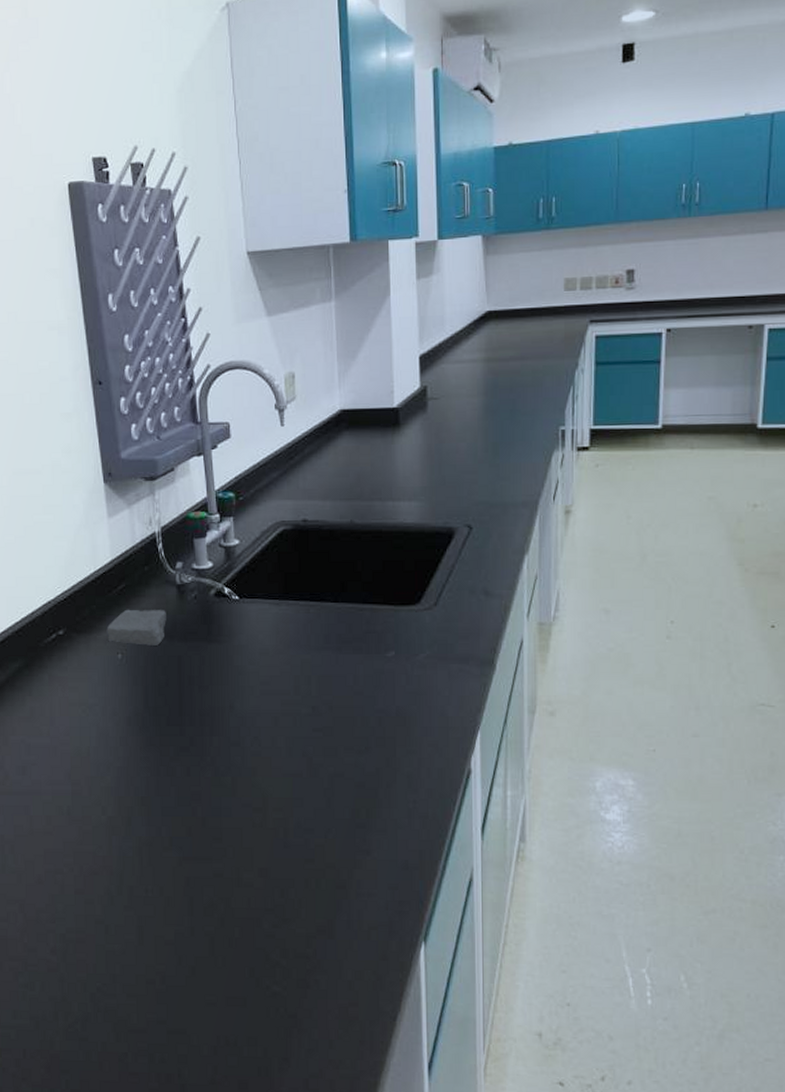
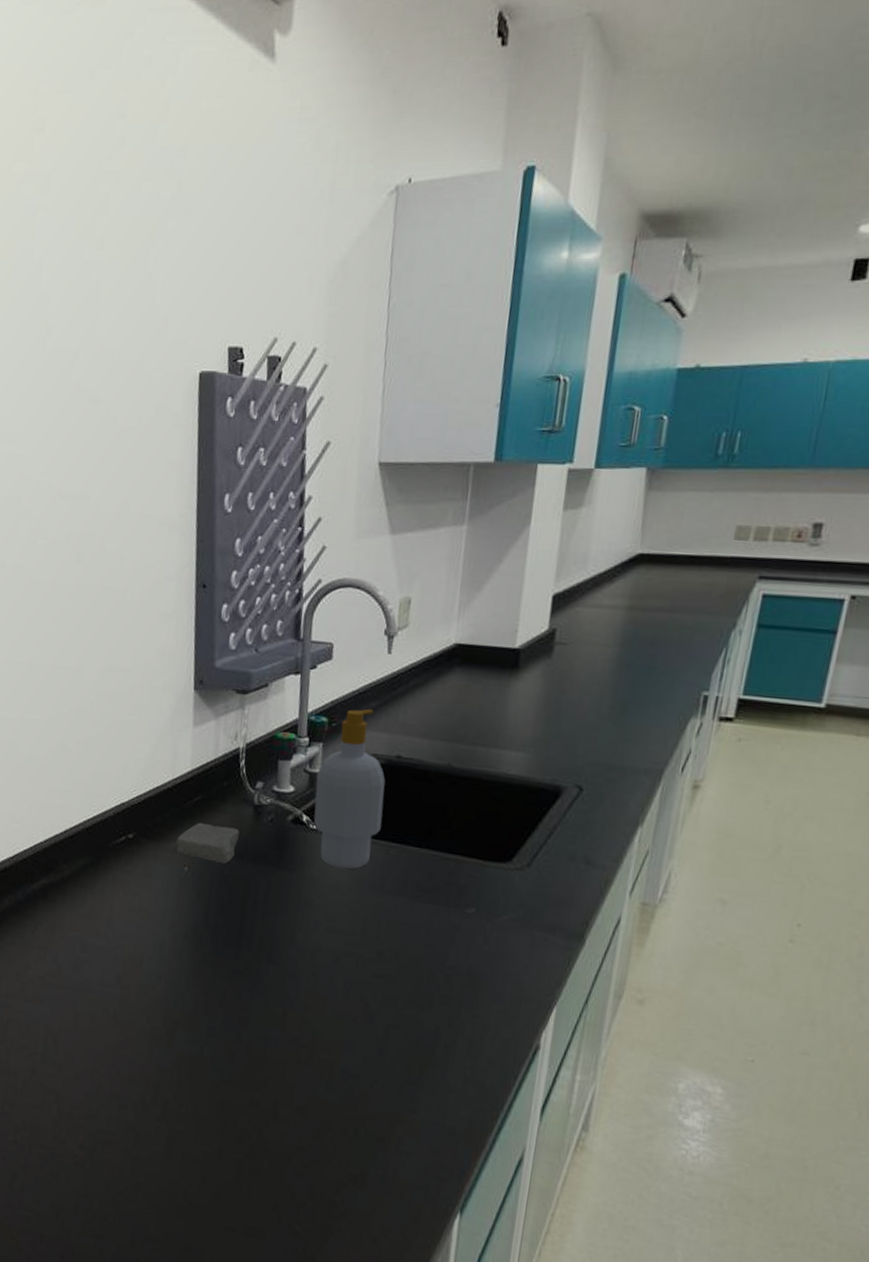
soap bottle: none [232,479,298,633] -> present [313,709,386,869]

